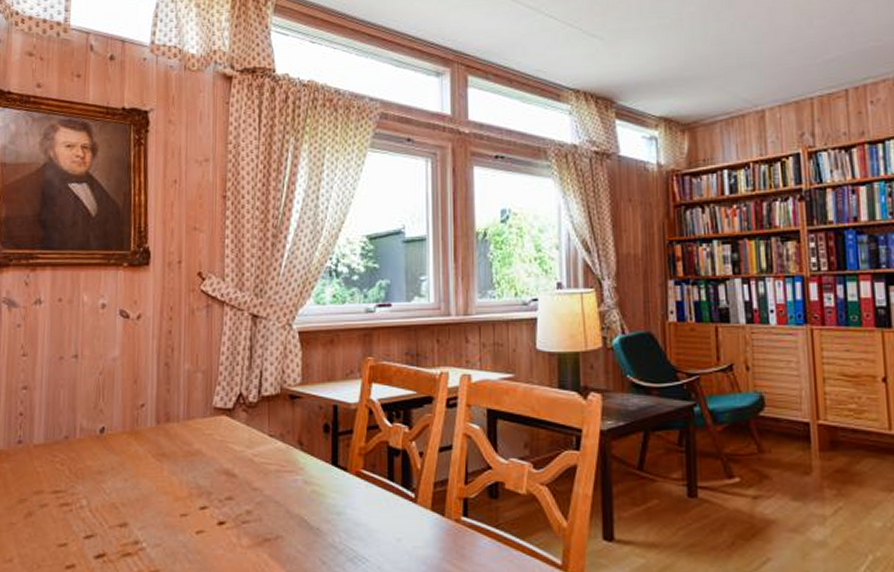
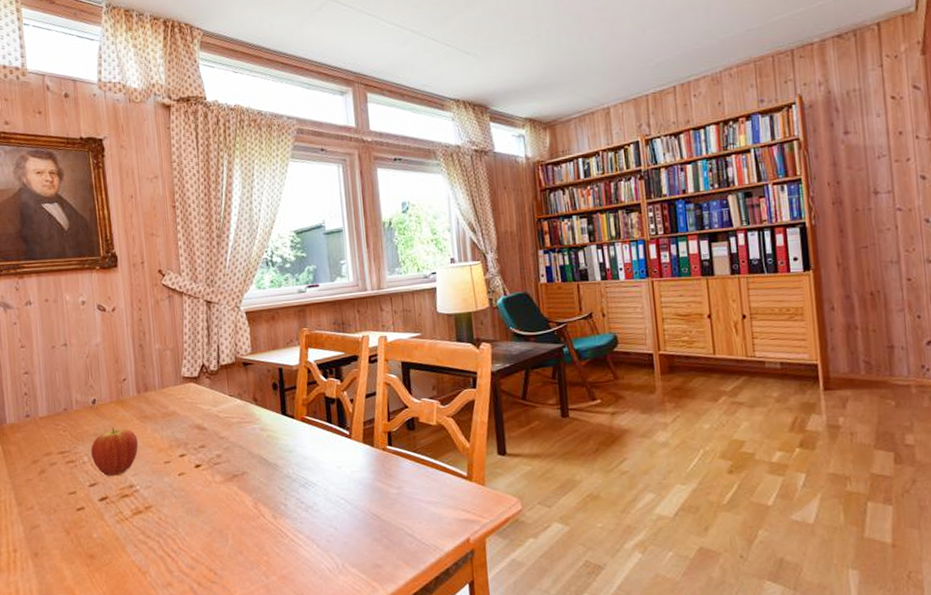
fruit: none [91,465,150,527] -> present [90,427,138,476]

